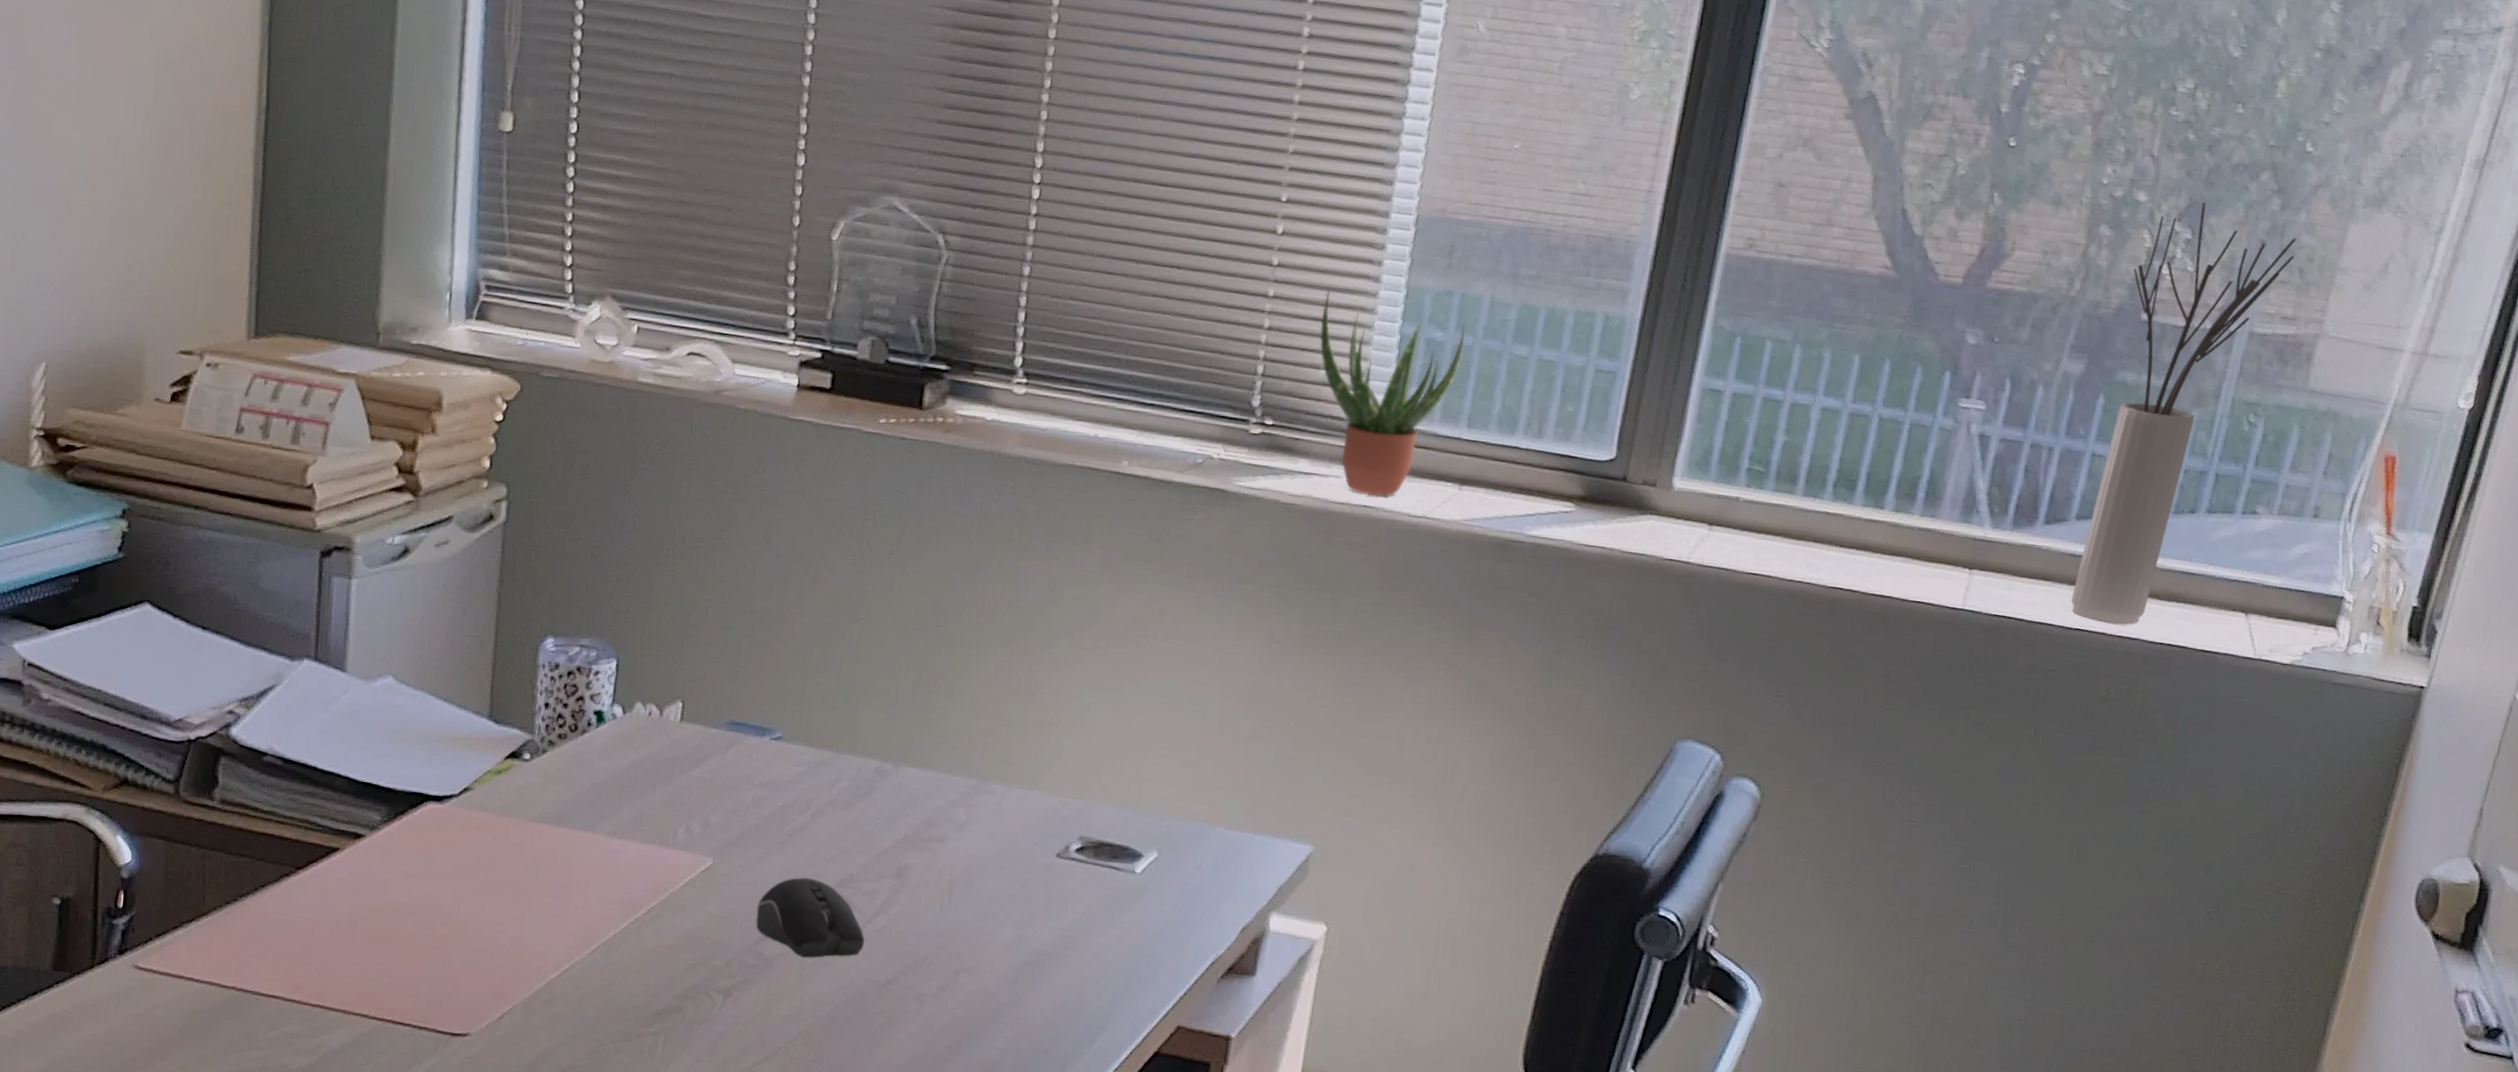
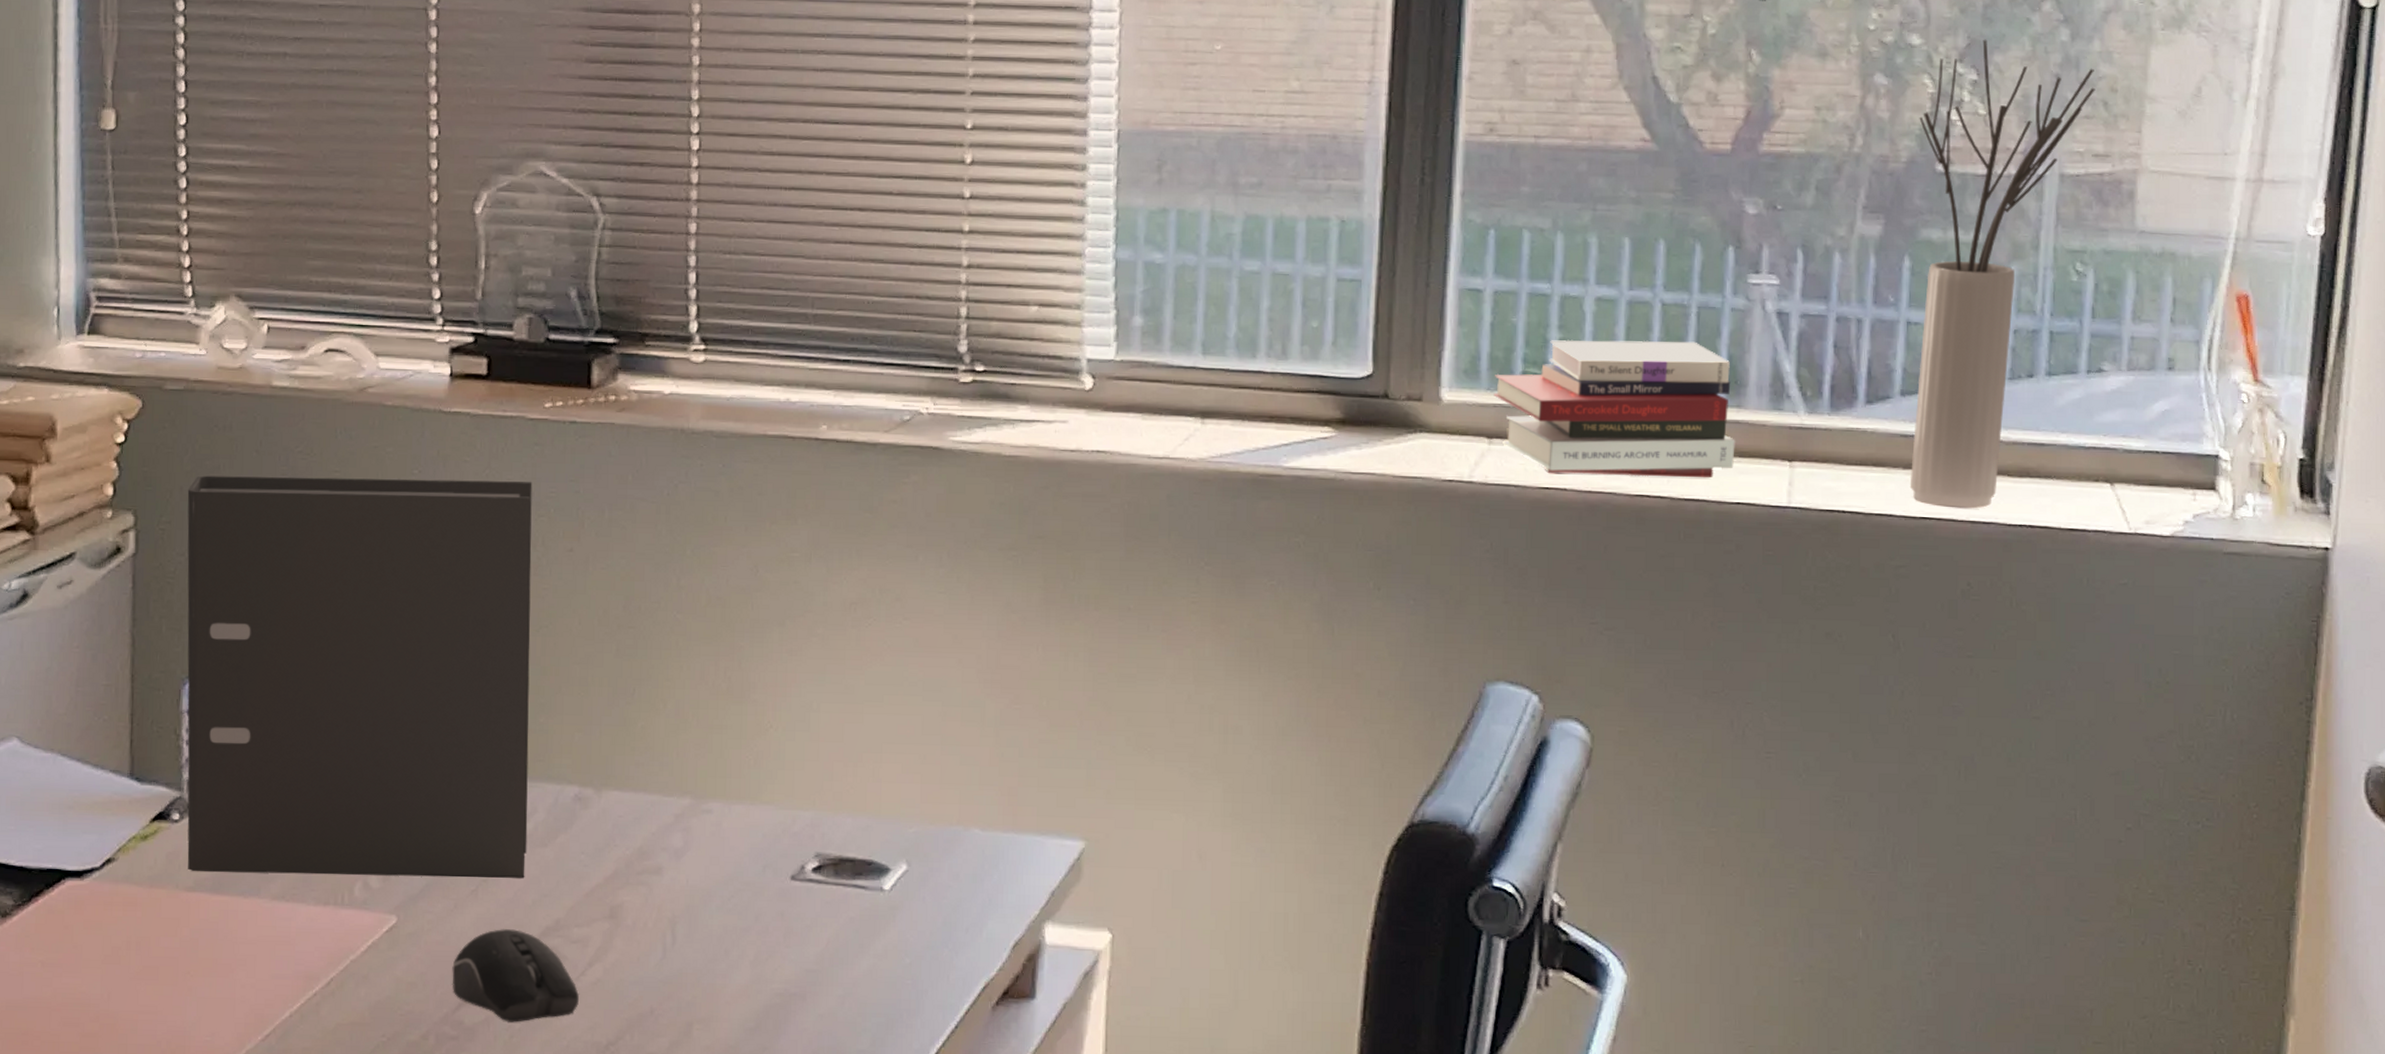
binder: none [534,457,863,836] -> present [187,475,532,878]
potted plant: present [1319,288,1466,496] -> none [1025,217,1188,439]
books: none [1719,442,1931,577] -> present [1493,340,1735,477]

